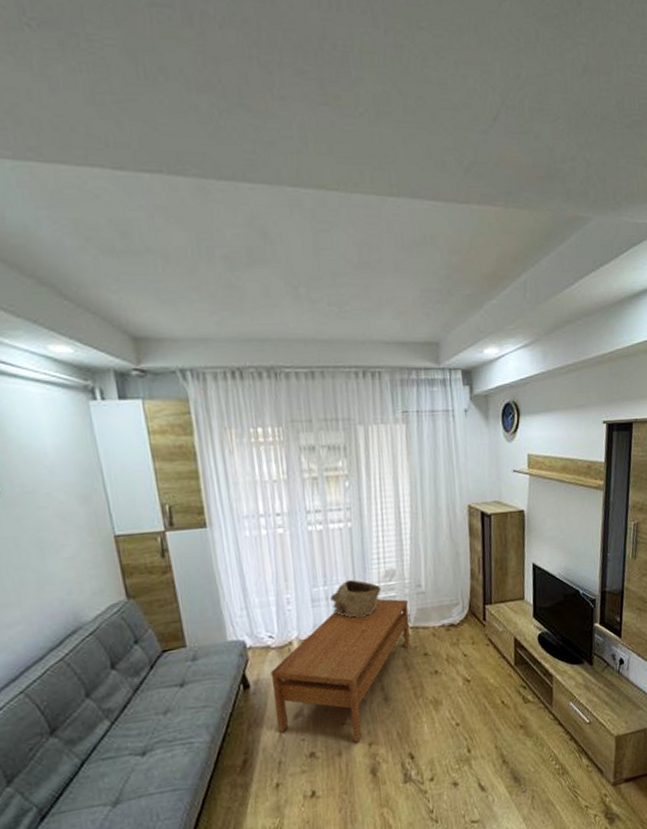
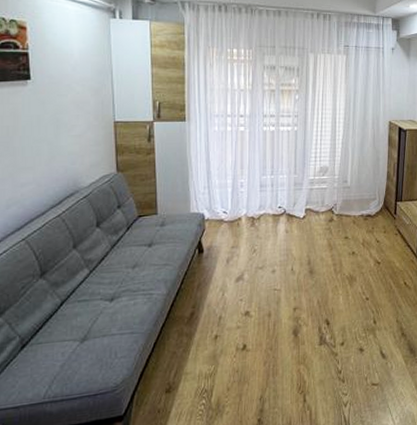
coffee table: present [270,598,410,743] -> none [221,189,336,307]
ceramic vessel: present [330,580,382,618] -> none [275,172,316,203]

